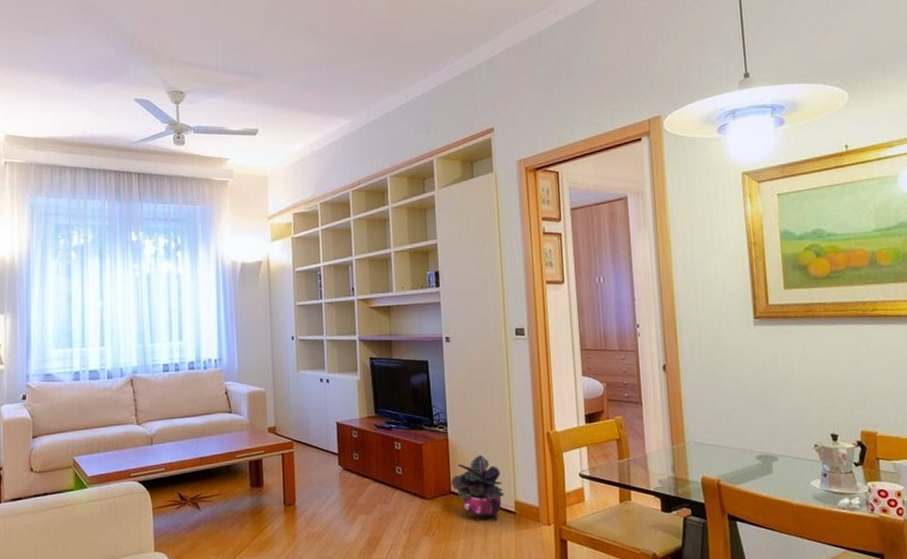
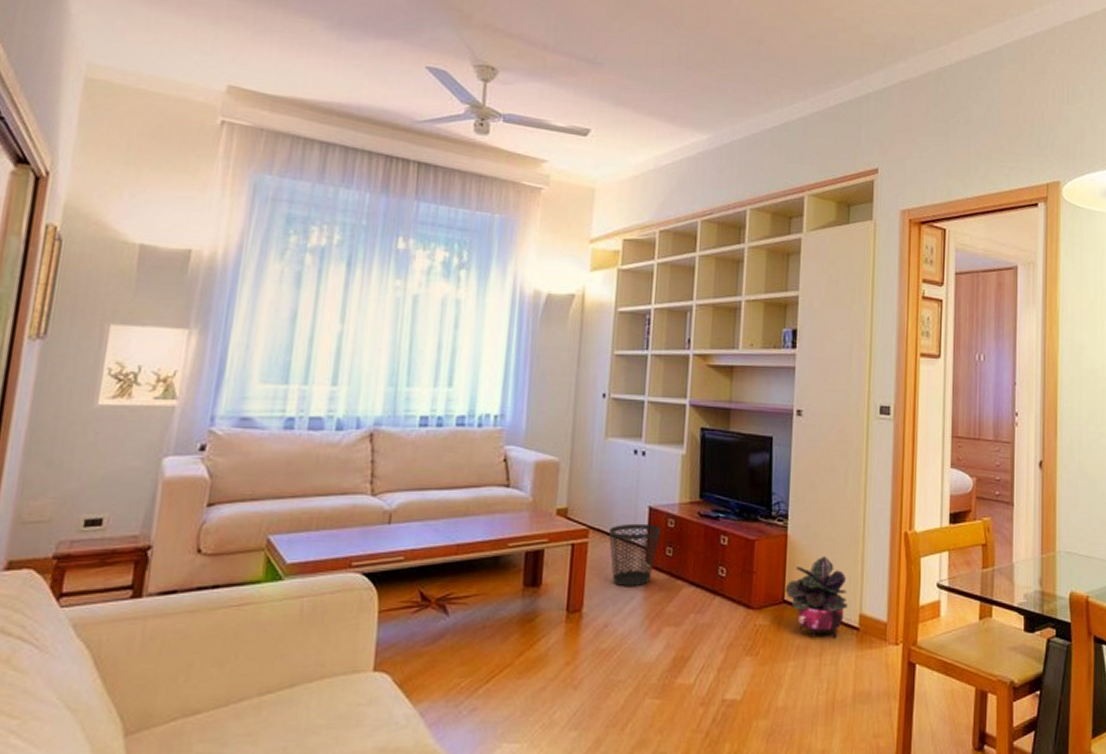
wastebasket: none [309,435,348,485] -> present [609,523,661,587]

